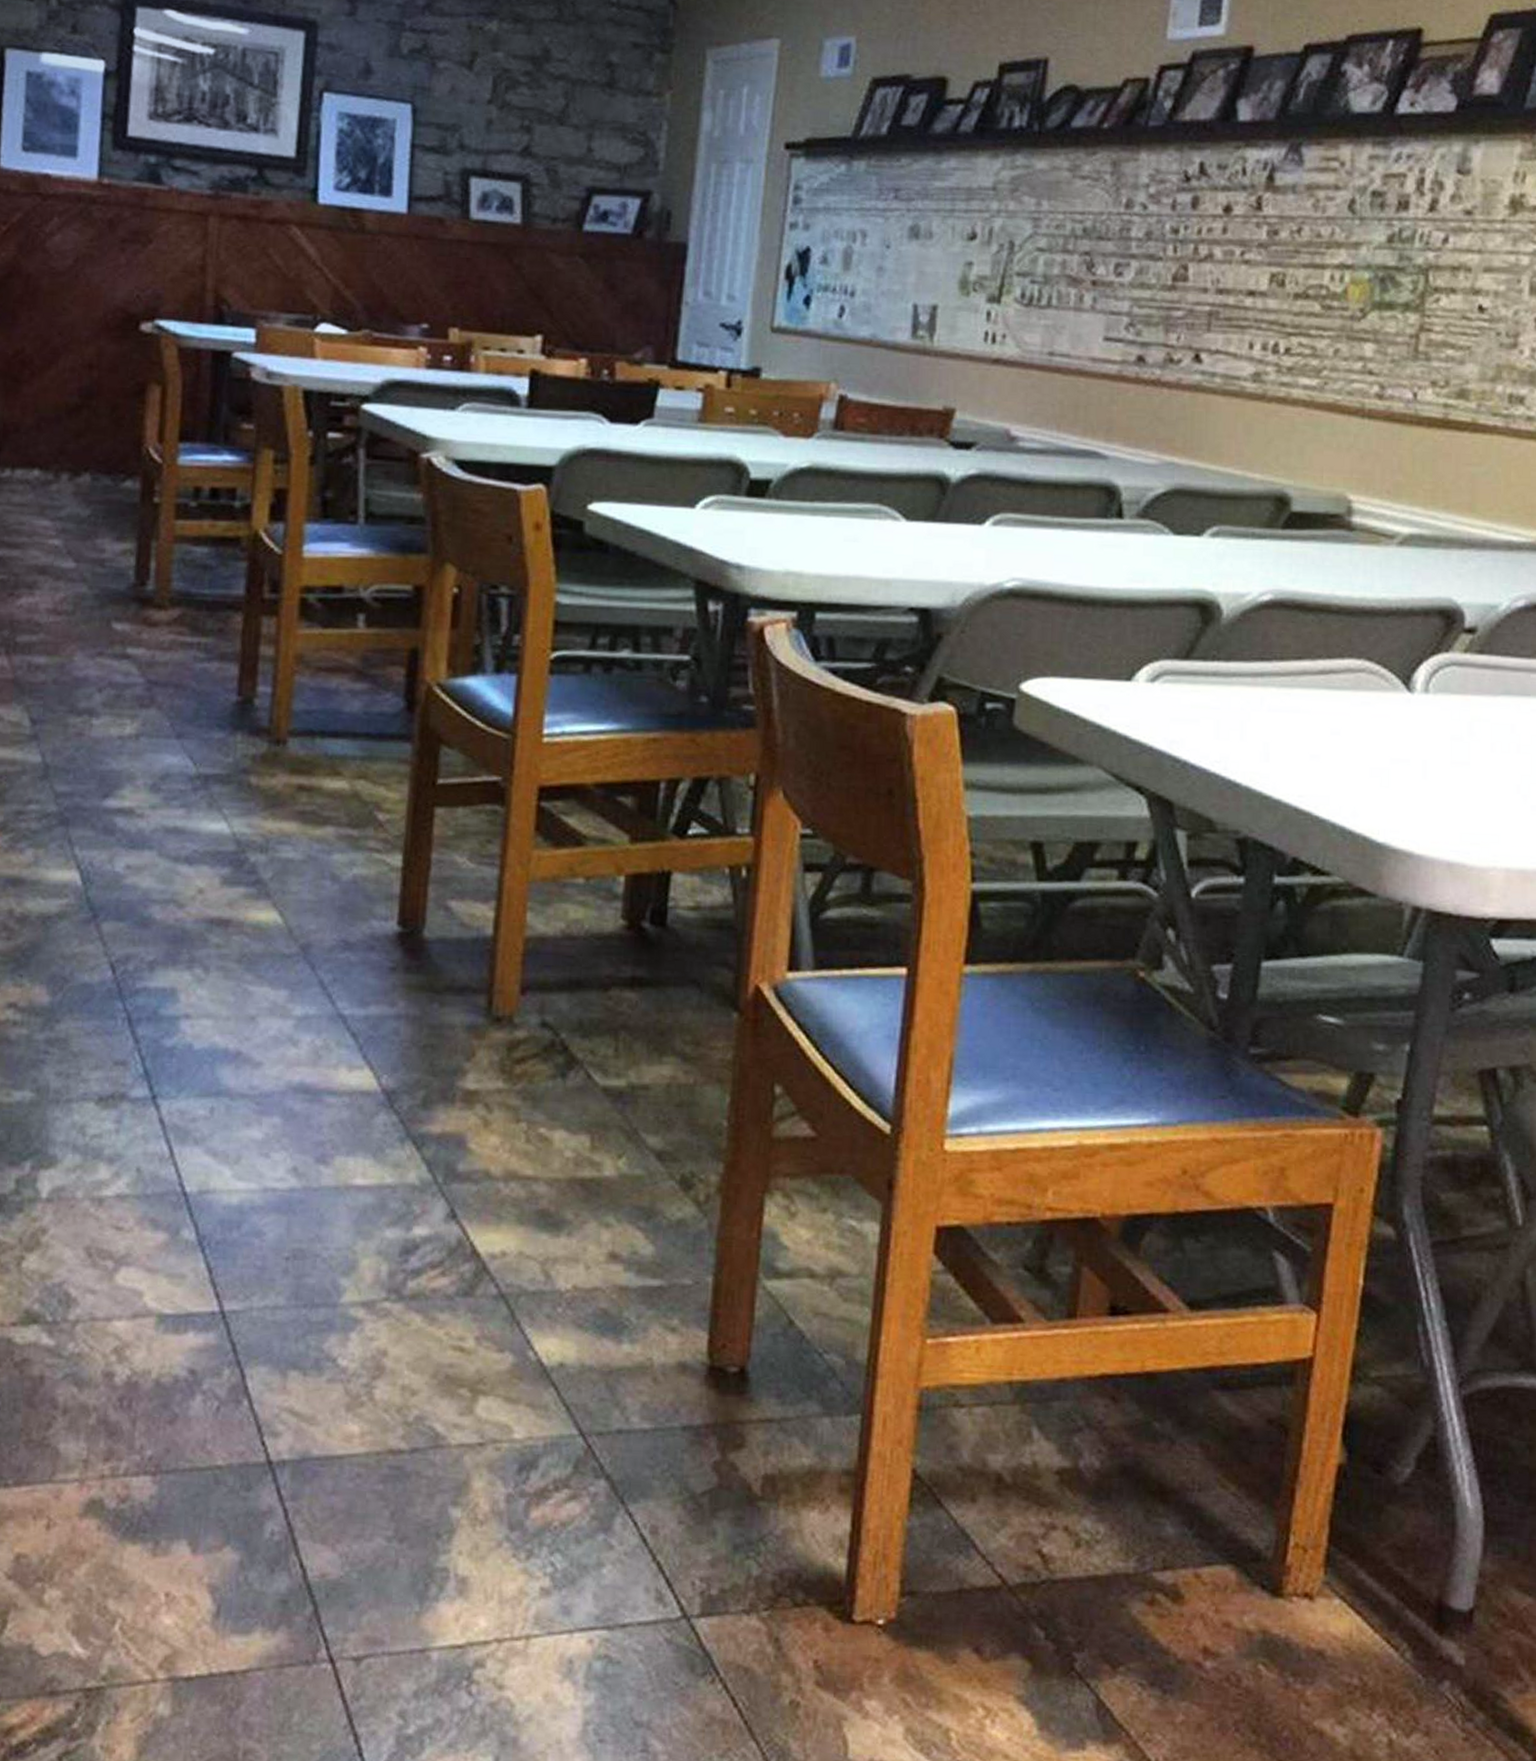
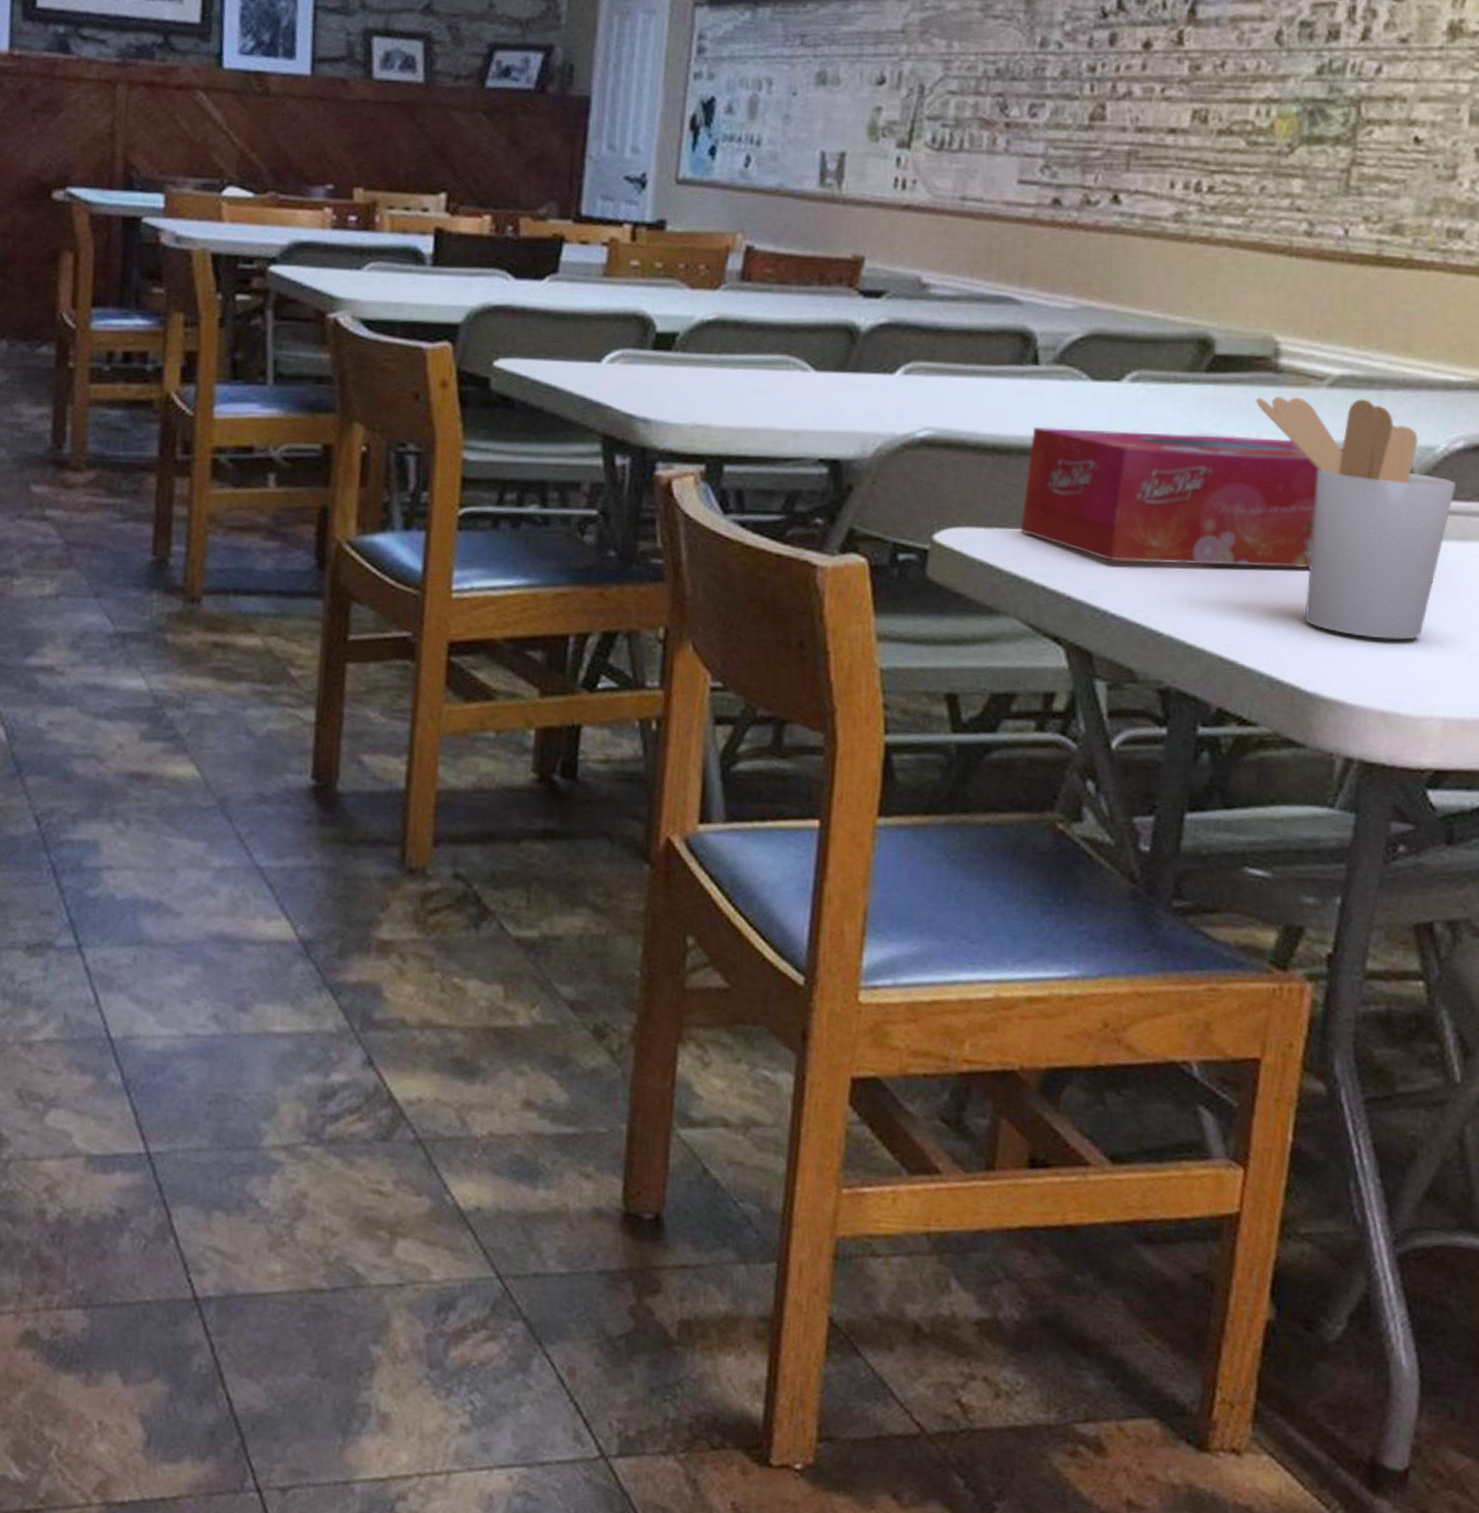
tissue box: none [1104,579,1411,721] -> present [1020,426,1343,568]
utensil holder: none [1329,554,1518,792] -> present [1255,397,1457,640]

